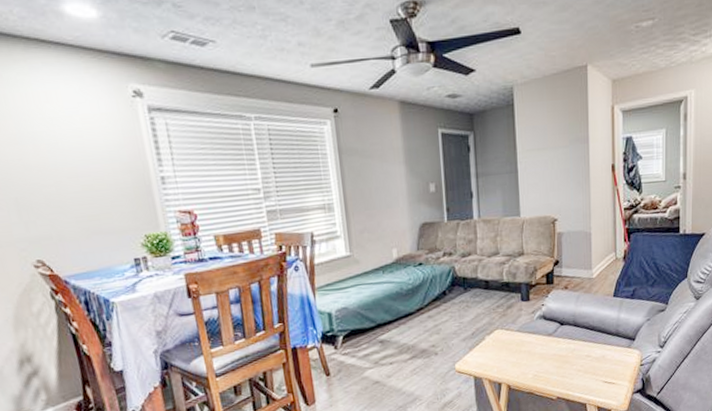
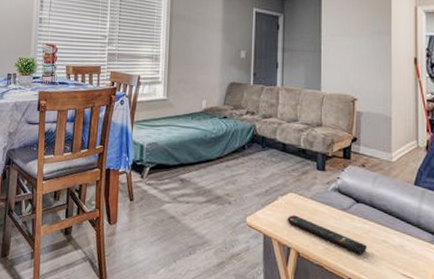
remote control: none [496,351,572,373] -> present [287,215,367,254]

